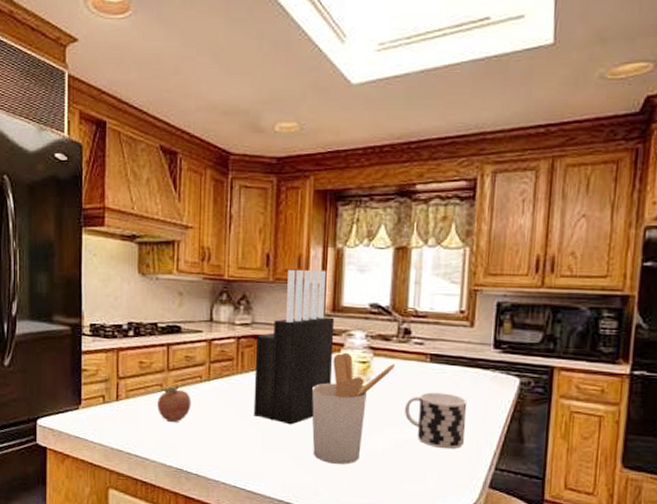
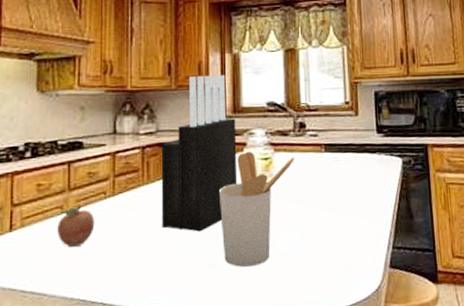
cup: present [405,392,467,449] -> none [307,179,364,235]

